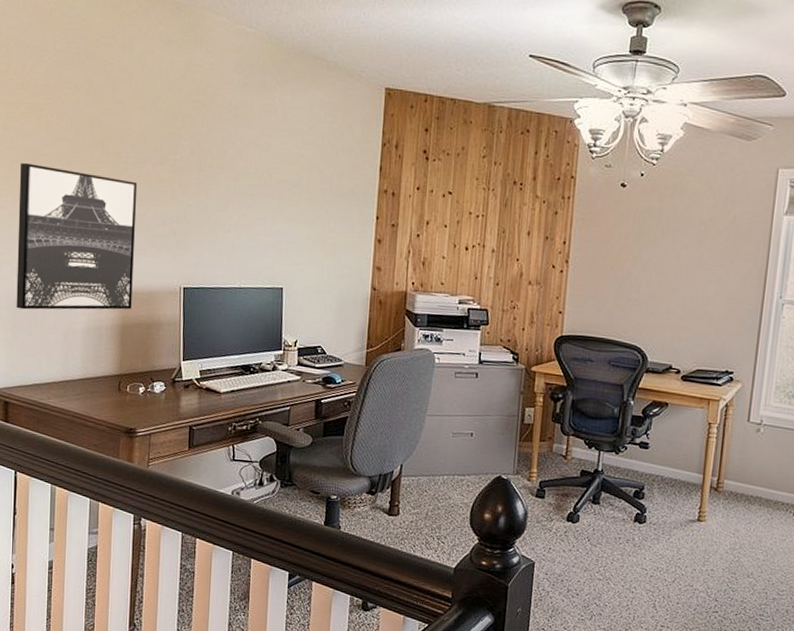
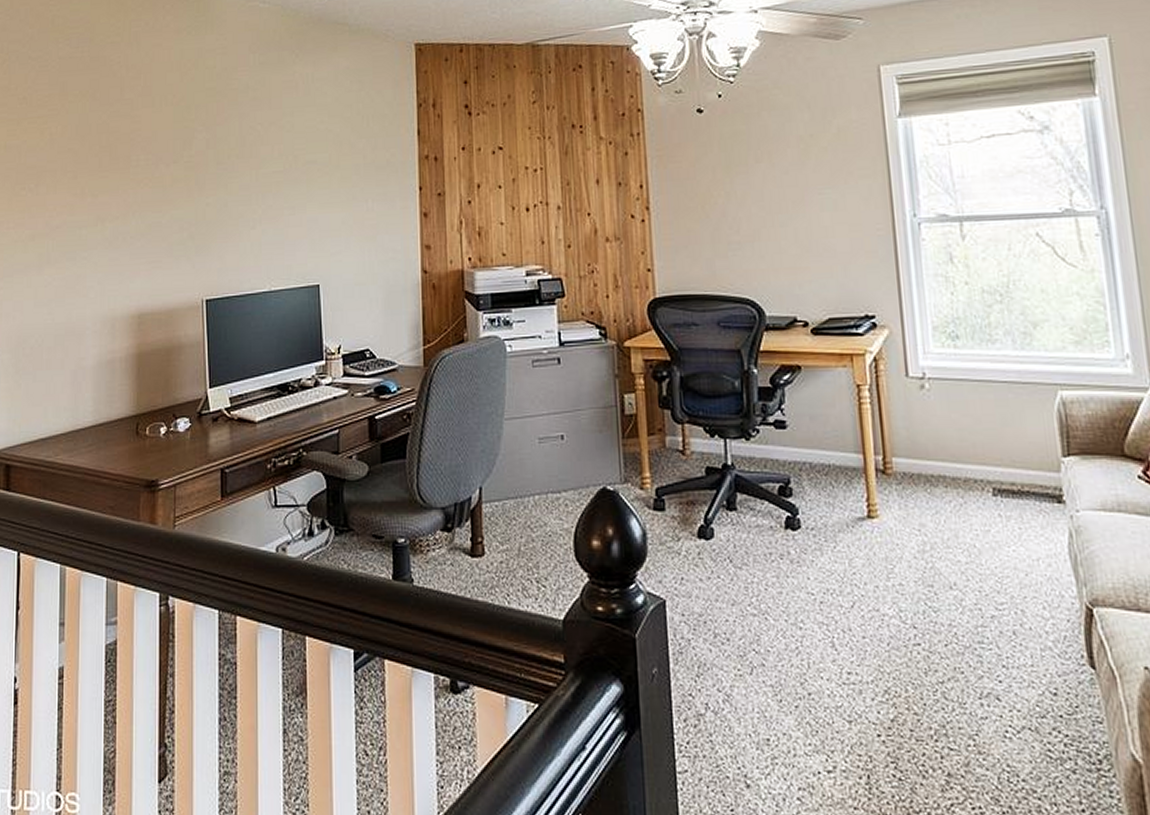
wall art: present [16,162,138,310] -> none [18,182,150,350]

